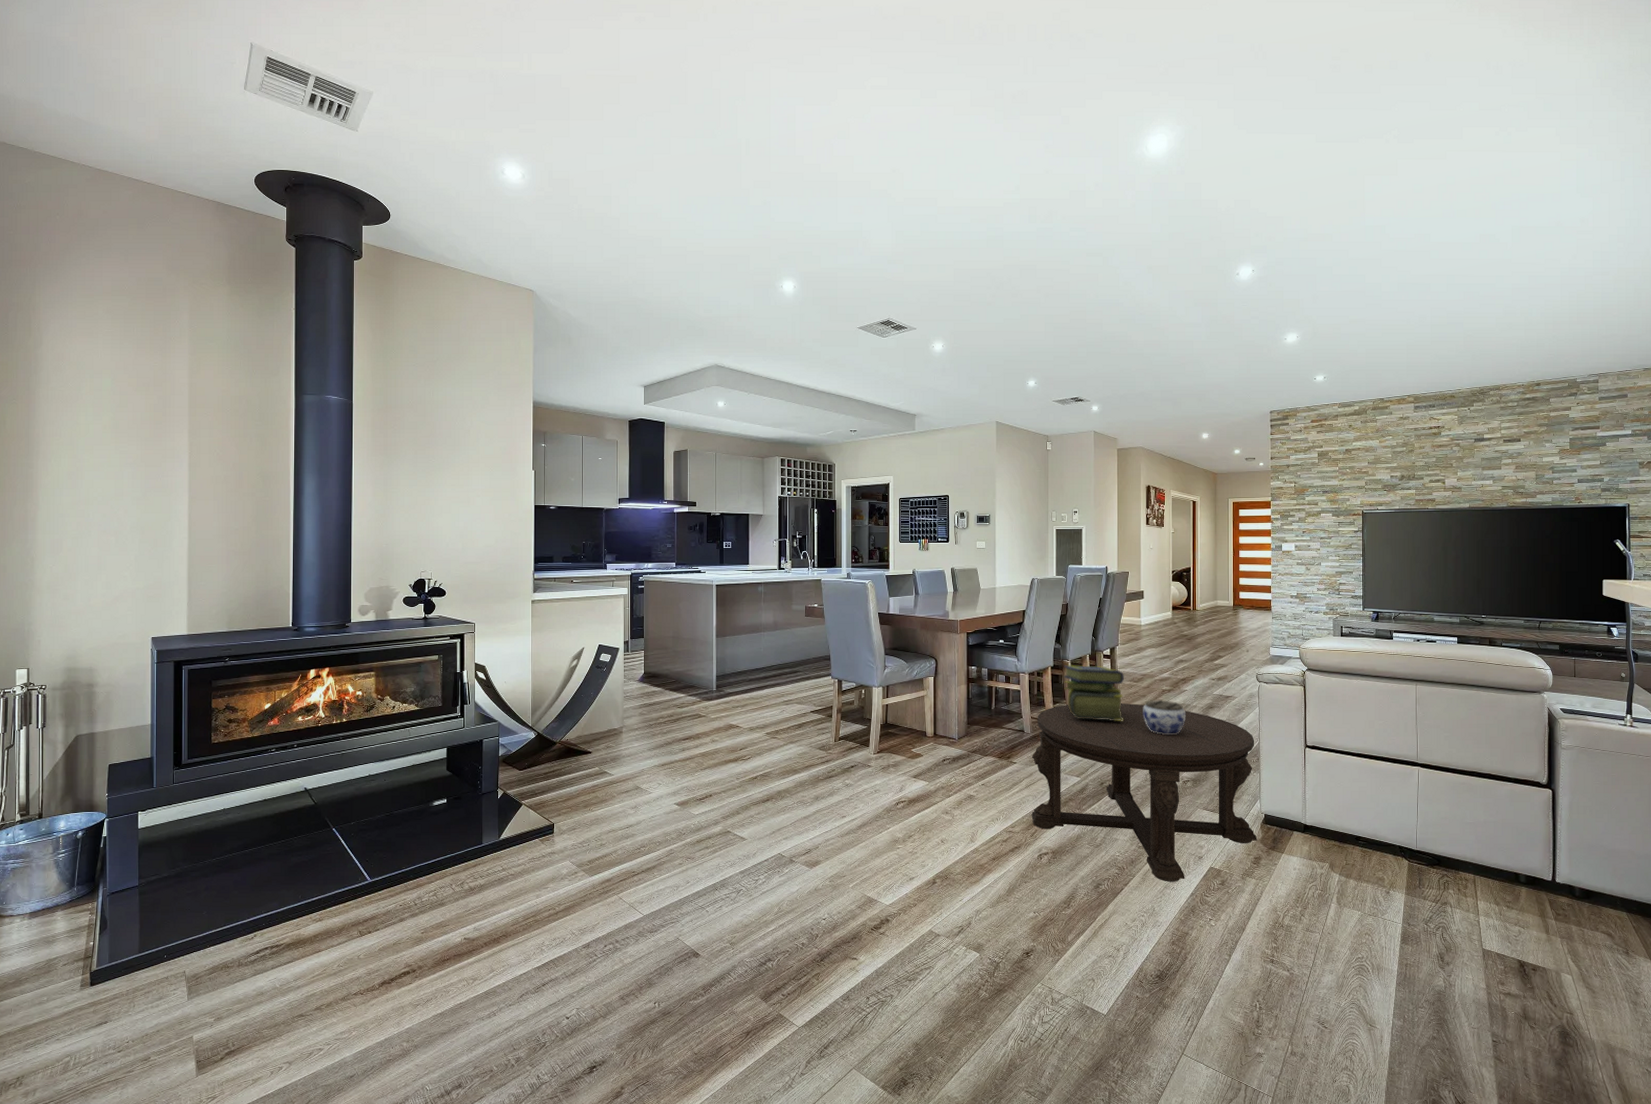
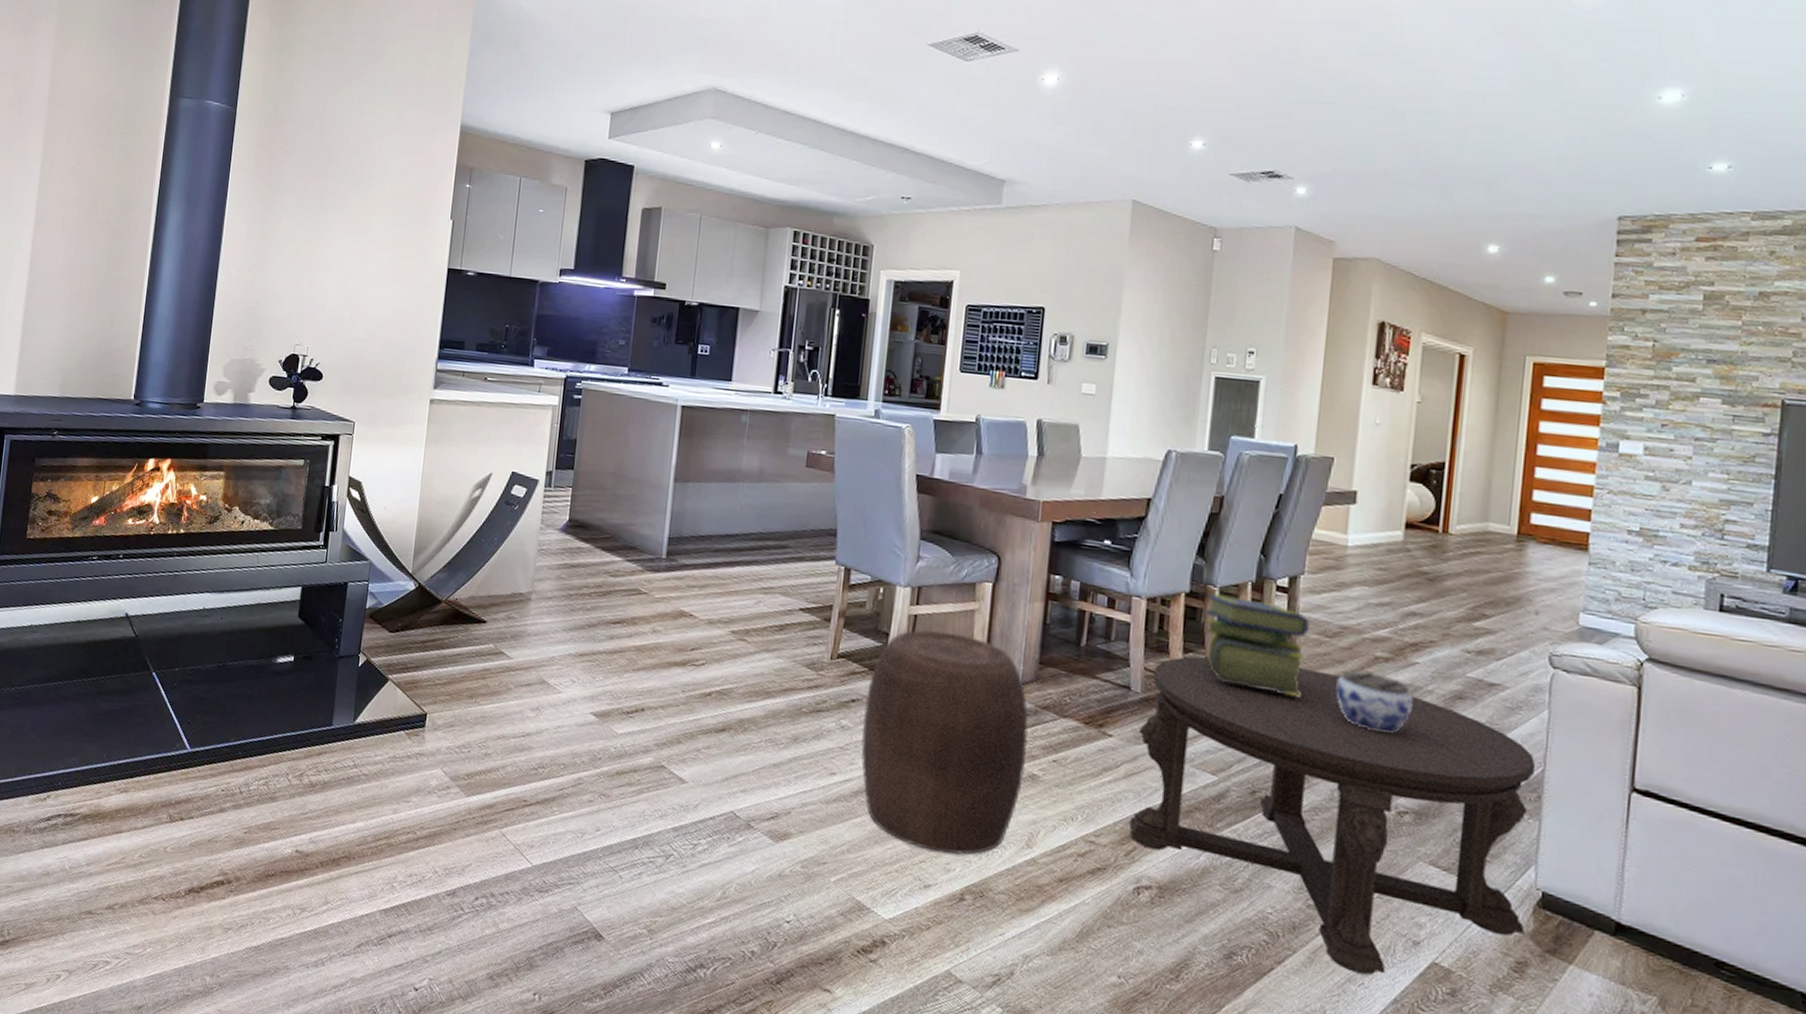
stool: none [859,713,966,856] -> present [860,629,1029,856]

